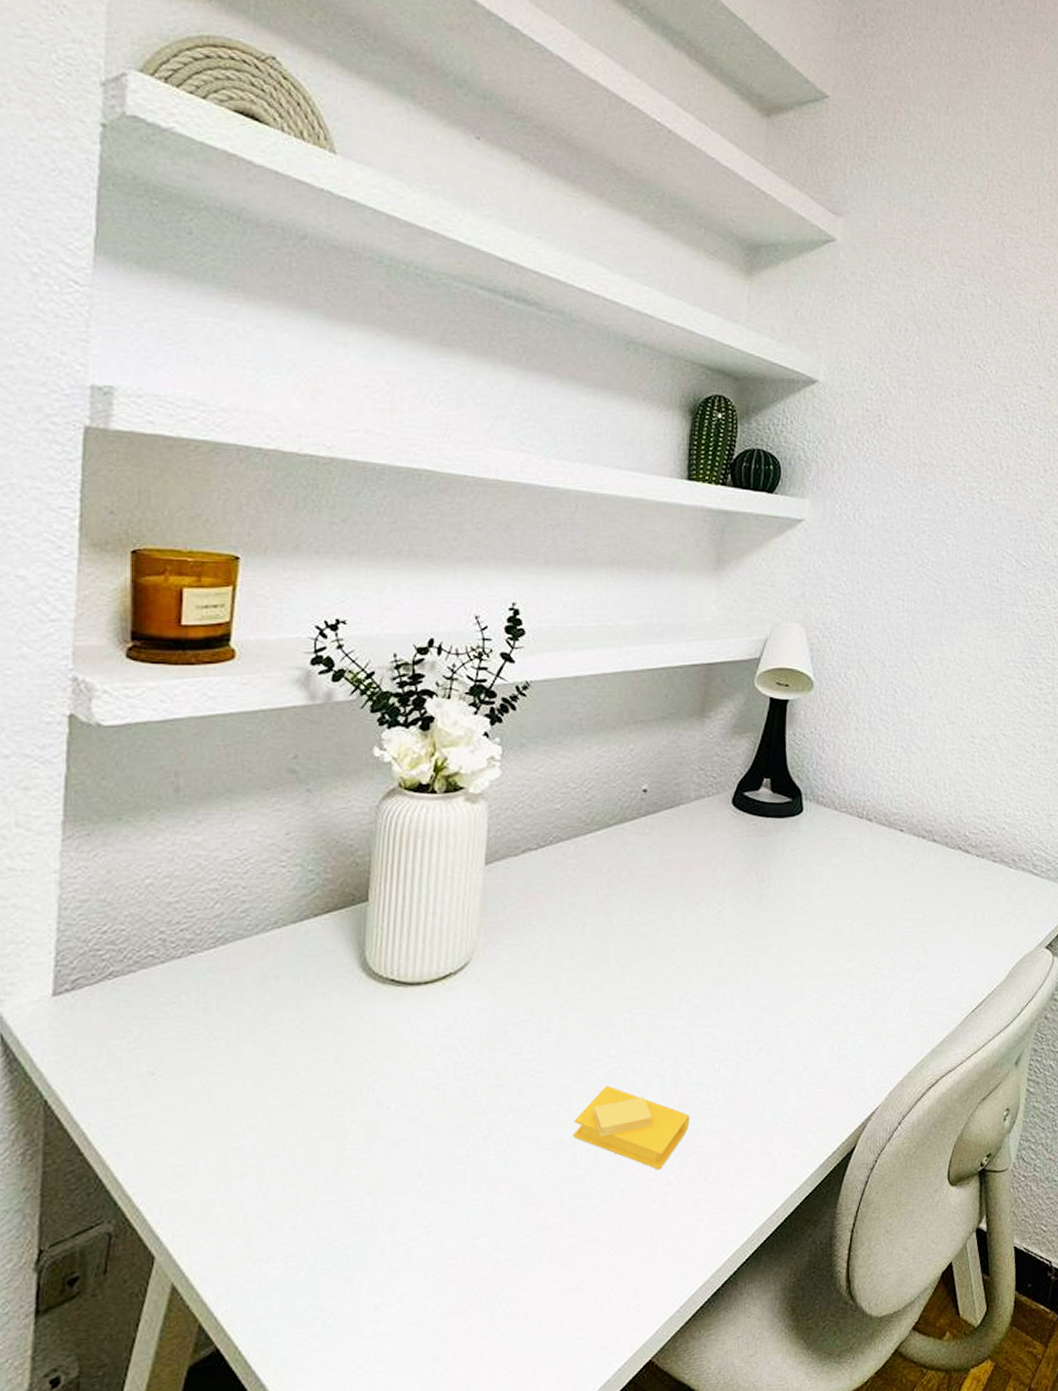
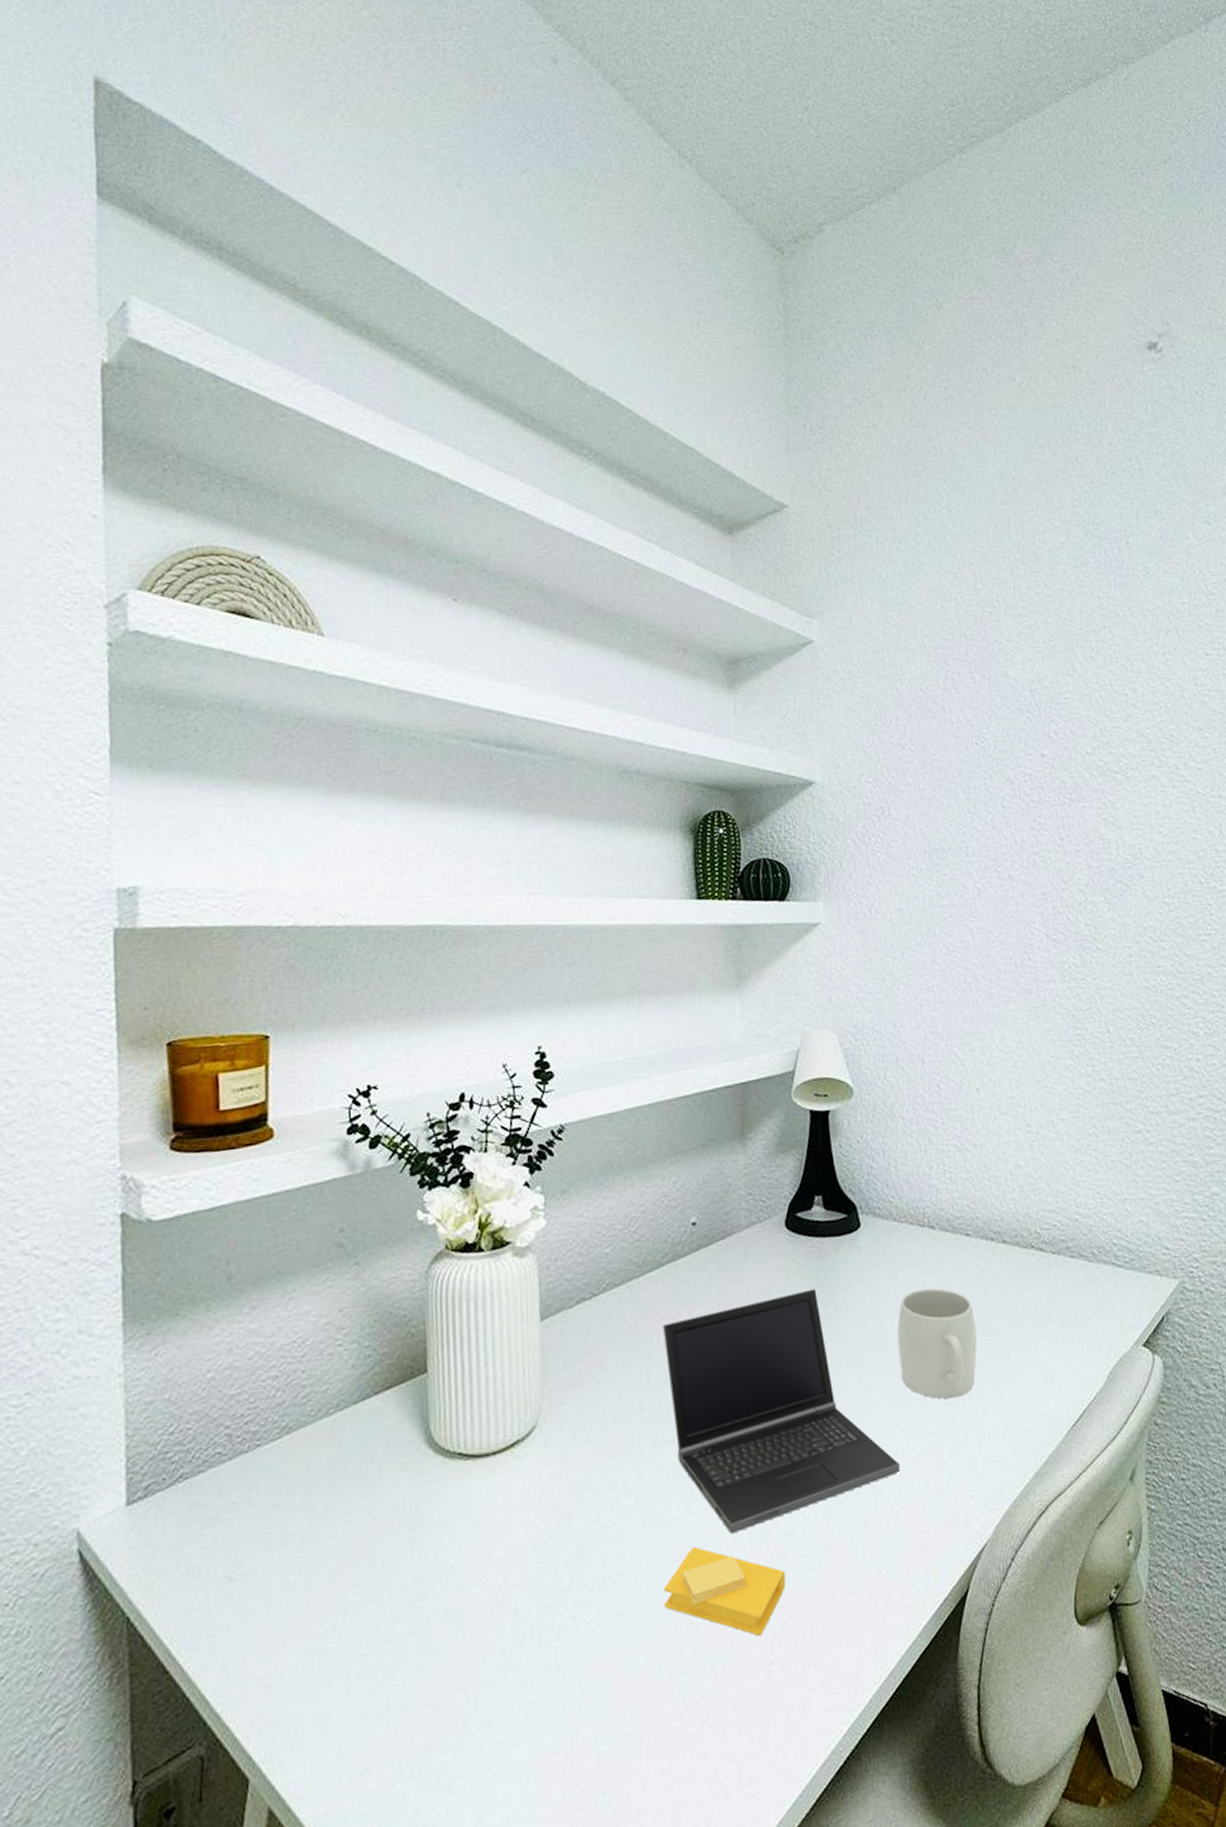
laptop computer: none [602,864,809,1078] -> present [663,1289,900,1535]
mug: none [821,875,898,977] -> present [897,1288,978,1399]

